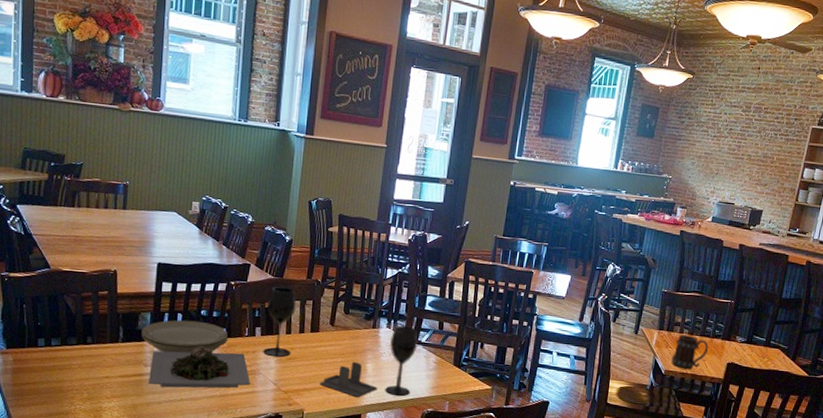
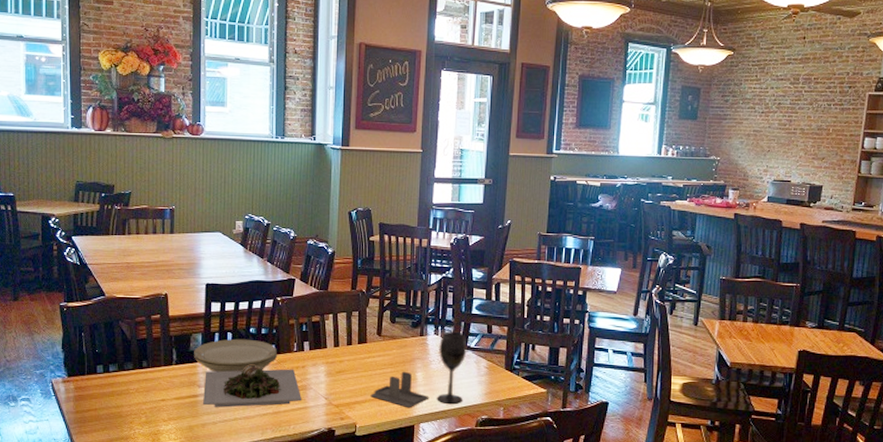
wineglass: present [263,287,296,357] -> none [313,300,342,370]
beer mug: present [671,334,709,370] -> none [736,323,777,360]

